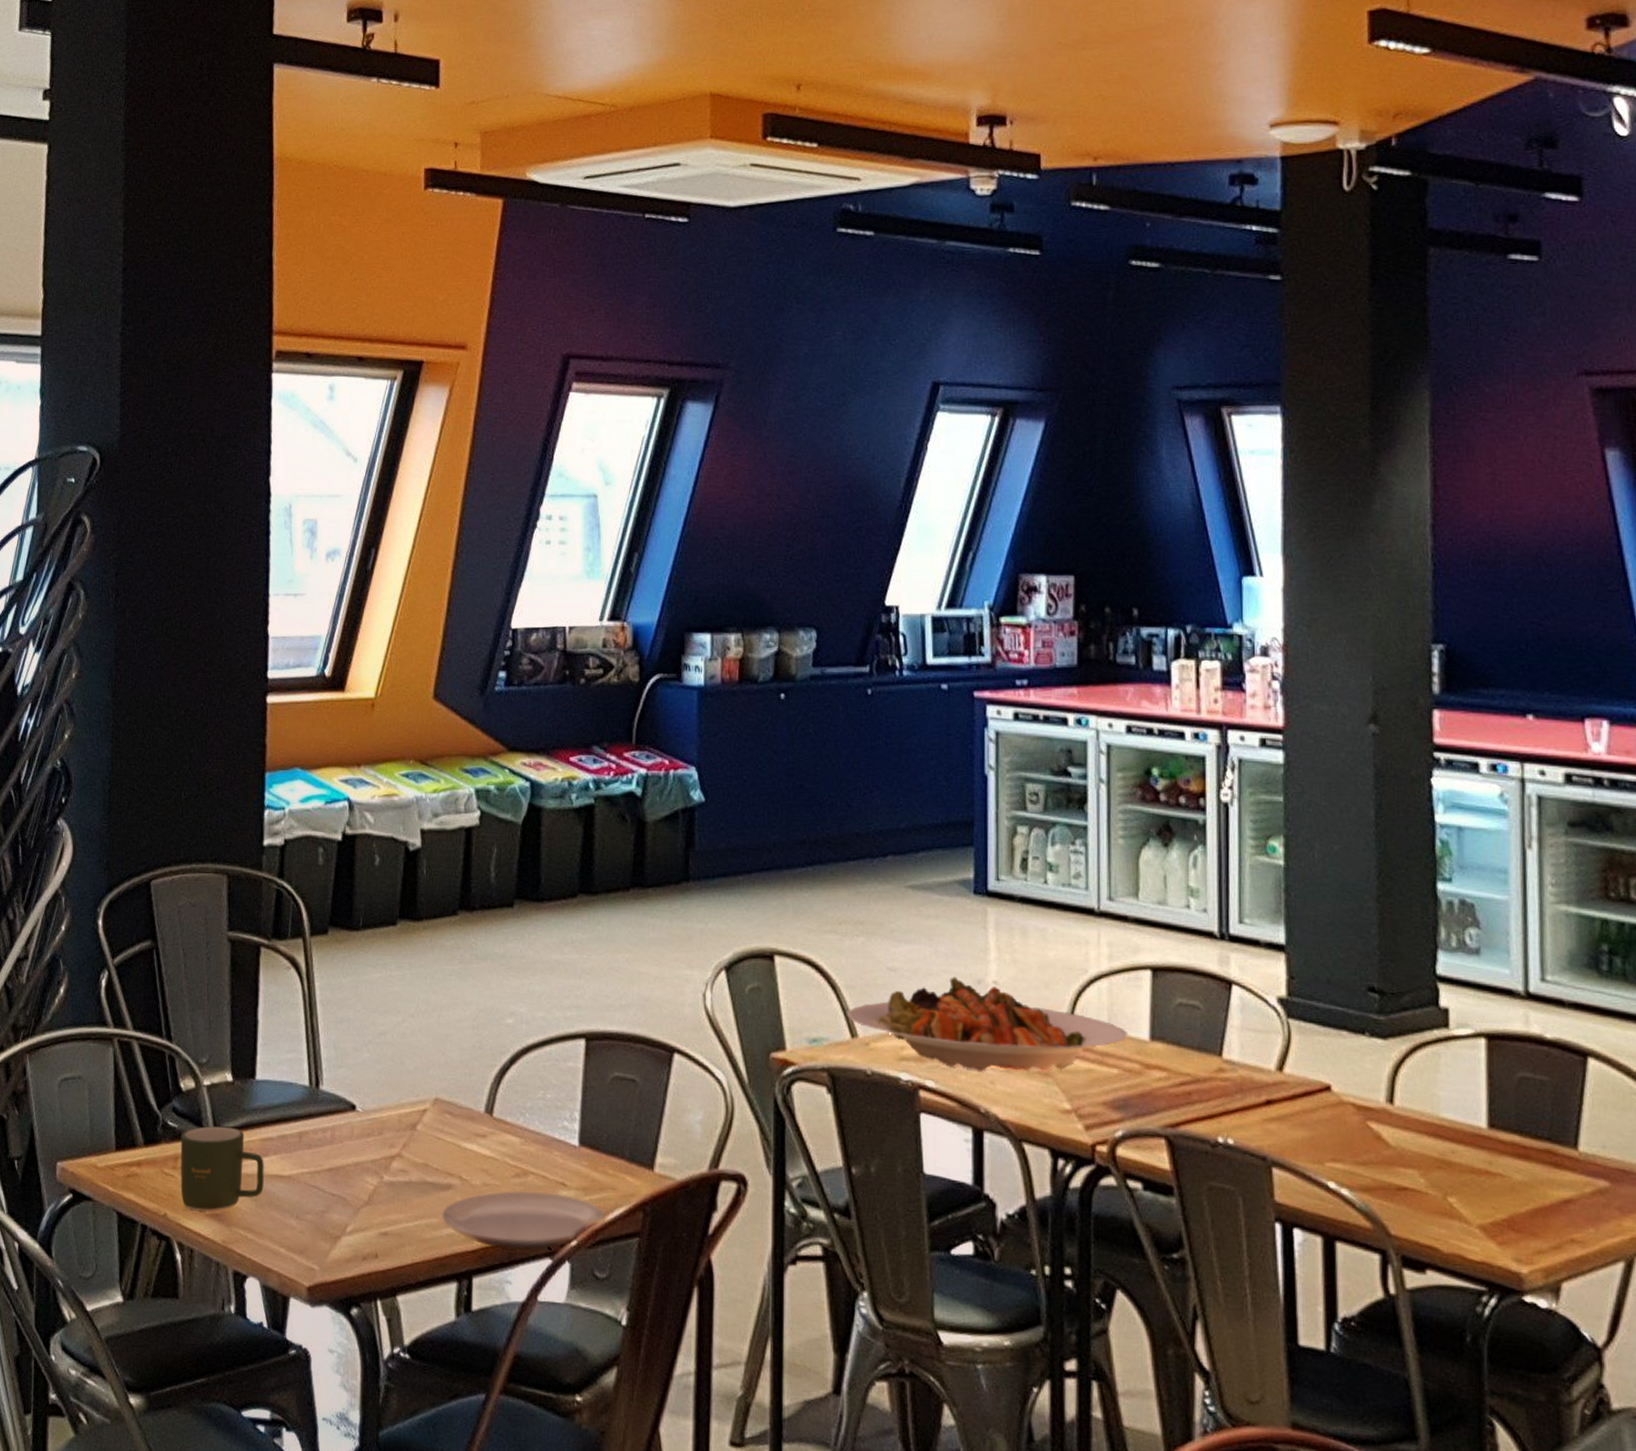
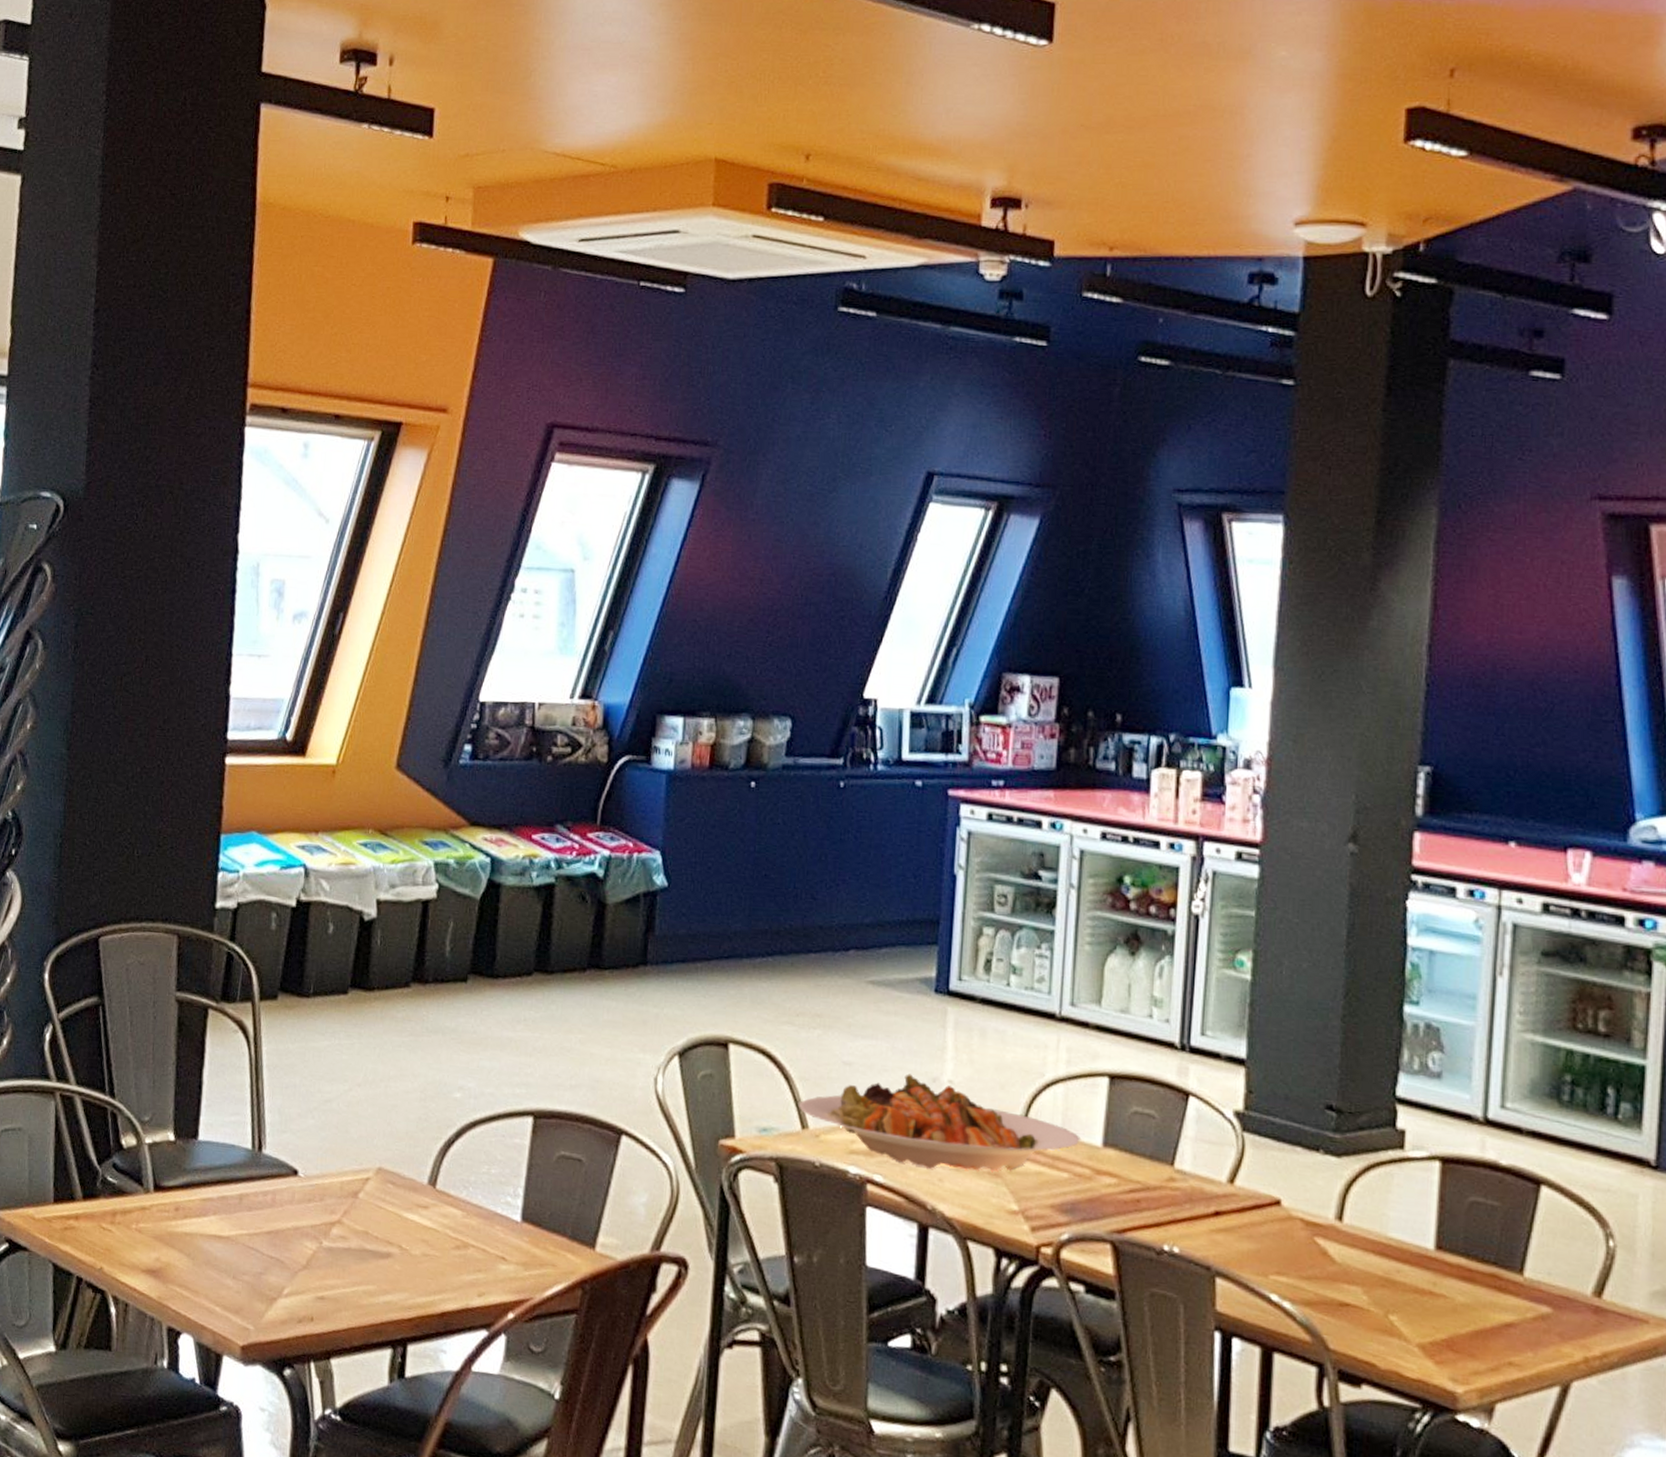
mug: present [180,1125,264,1212] -> none [117,1183,203,1268]
plate: present [442,1191,606,1250] -> none [379,1263,544,1321]

